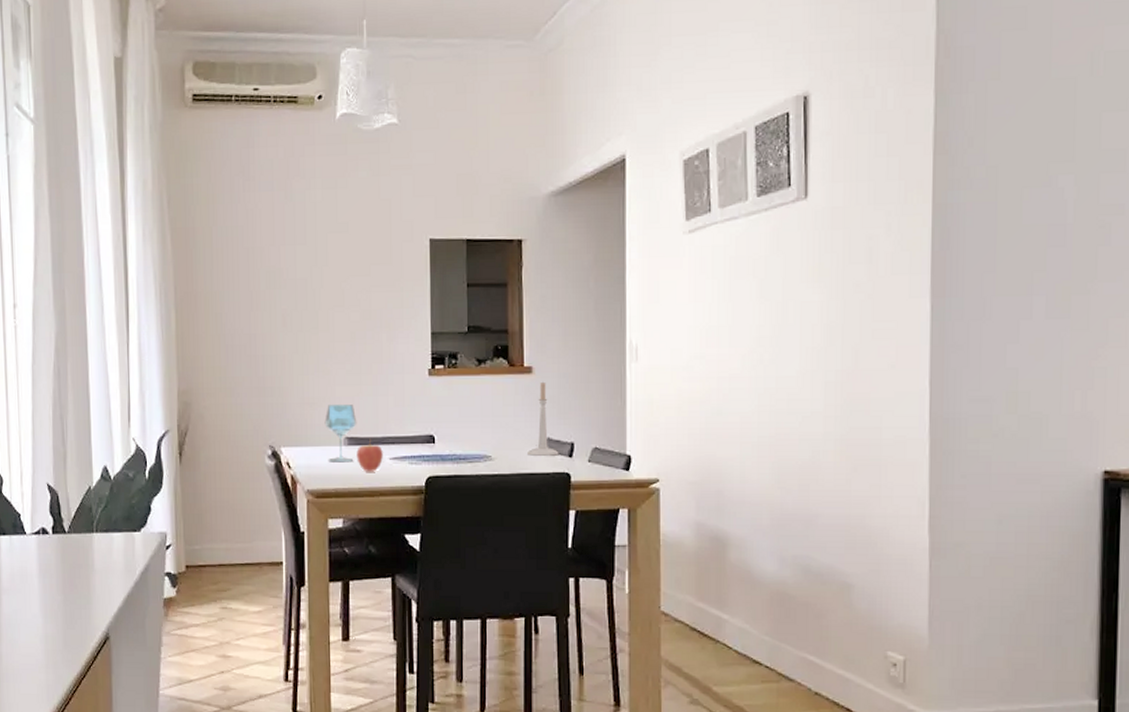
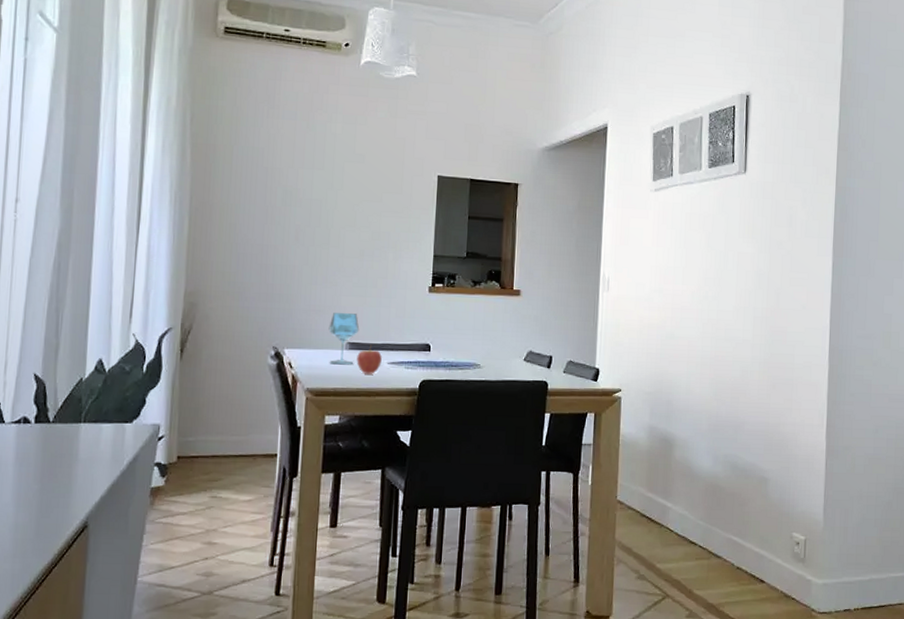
candlestick: present [527,381,559,456] -> none [512,303,539,367]

